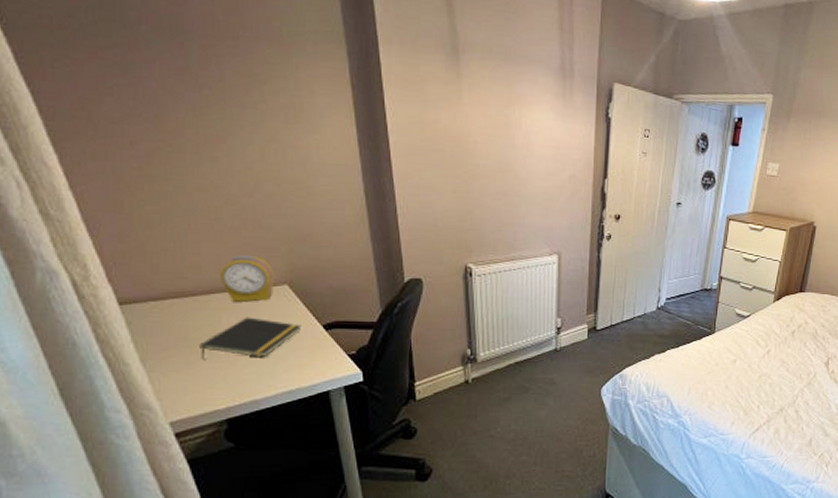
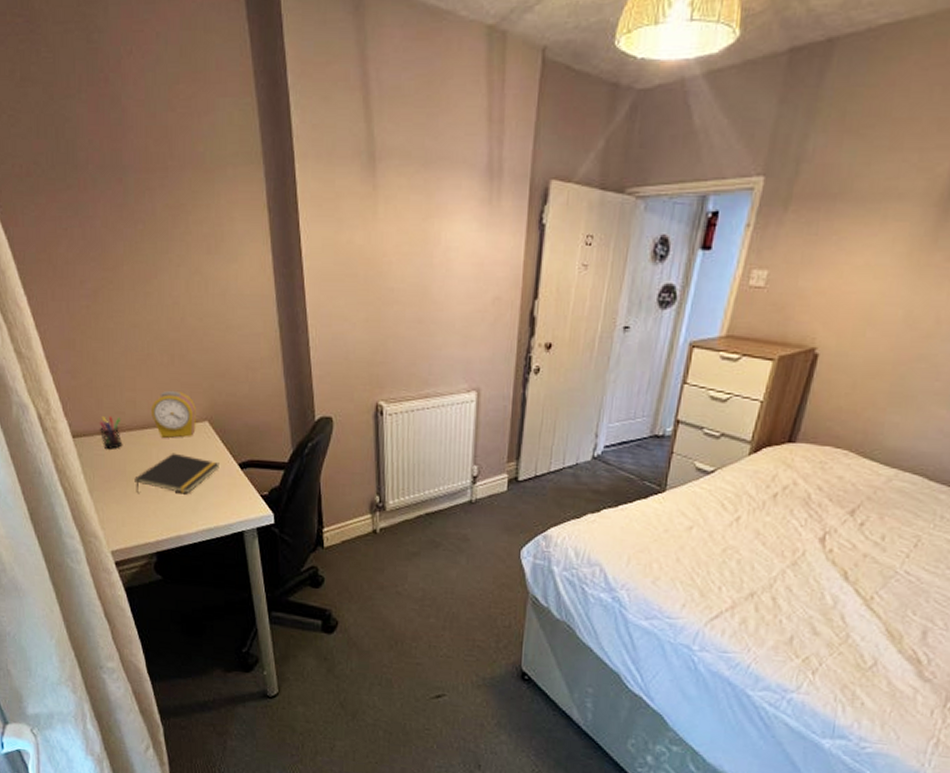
pen holder: none [154,281,185,316] -> present [99,415,123,449]

